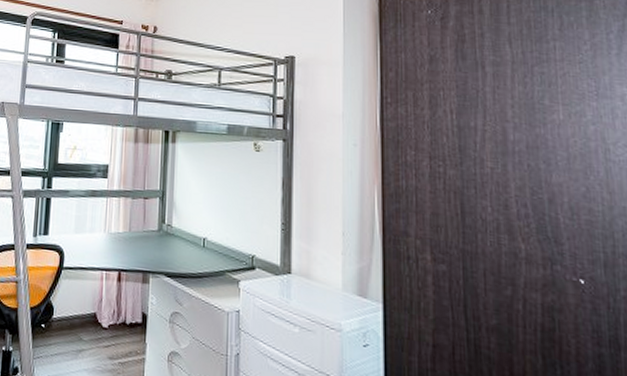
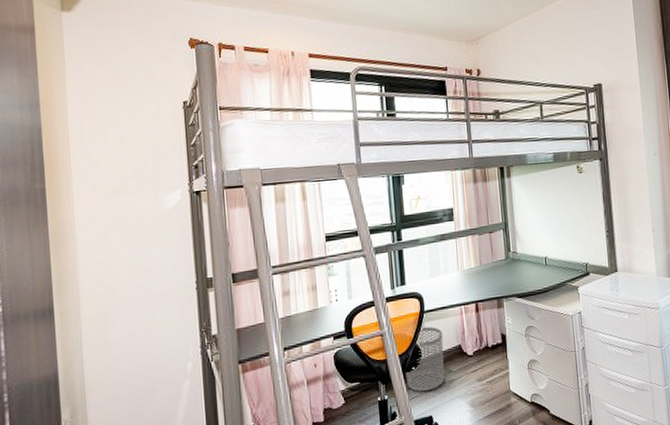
waste bin: none [34,284,79,355] -> present [406,327,445,392]

